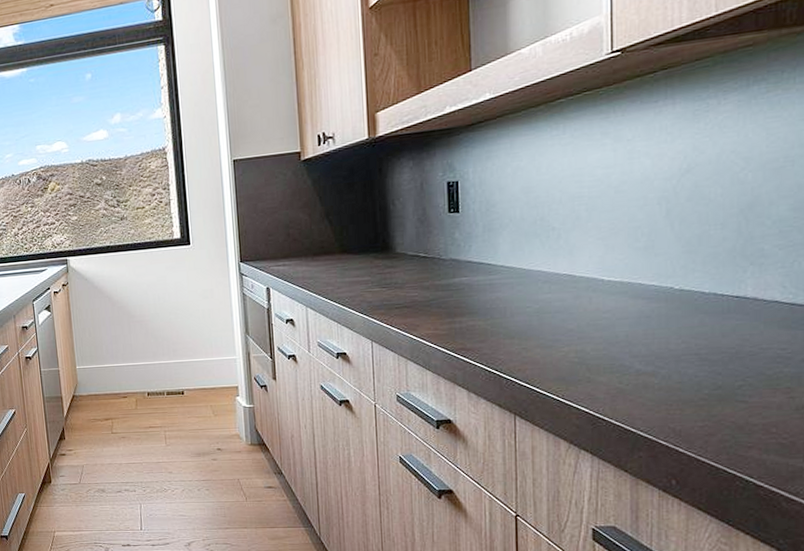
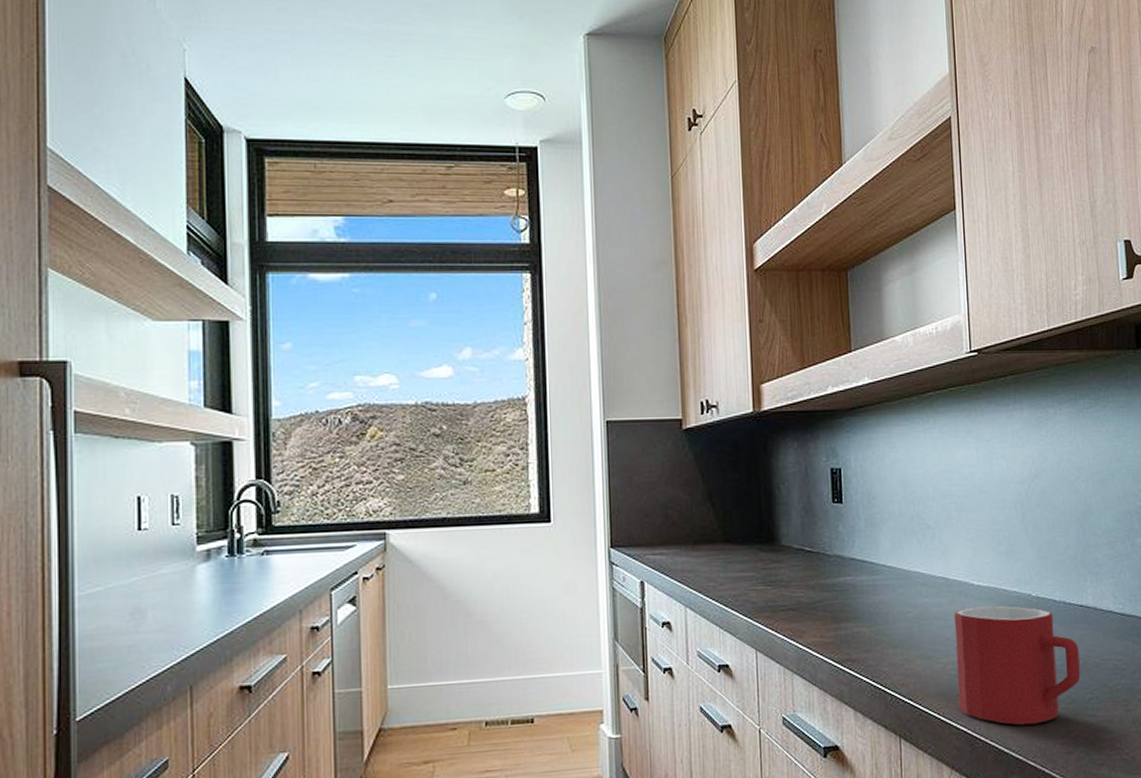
mug: none [578,298,730,408] -> present [953,605,1080,725]

